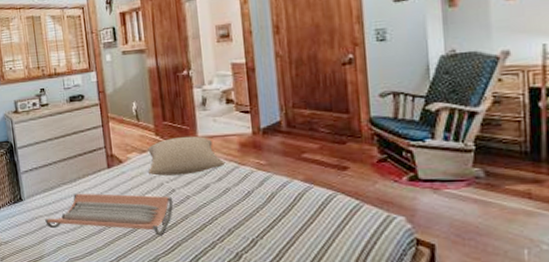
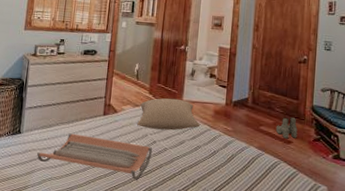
boots: none [323,136,355,165] -> present [275,117,298,139]

